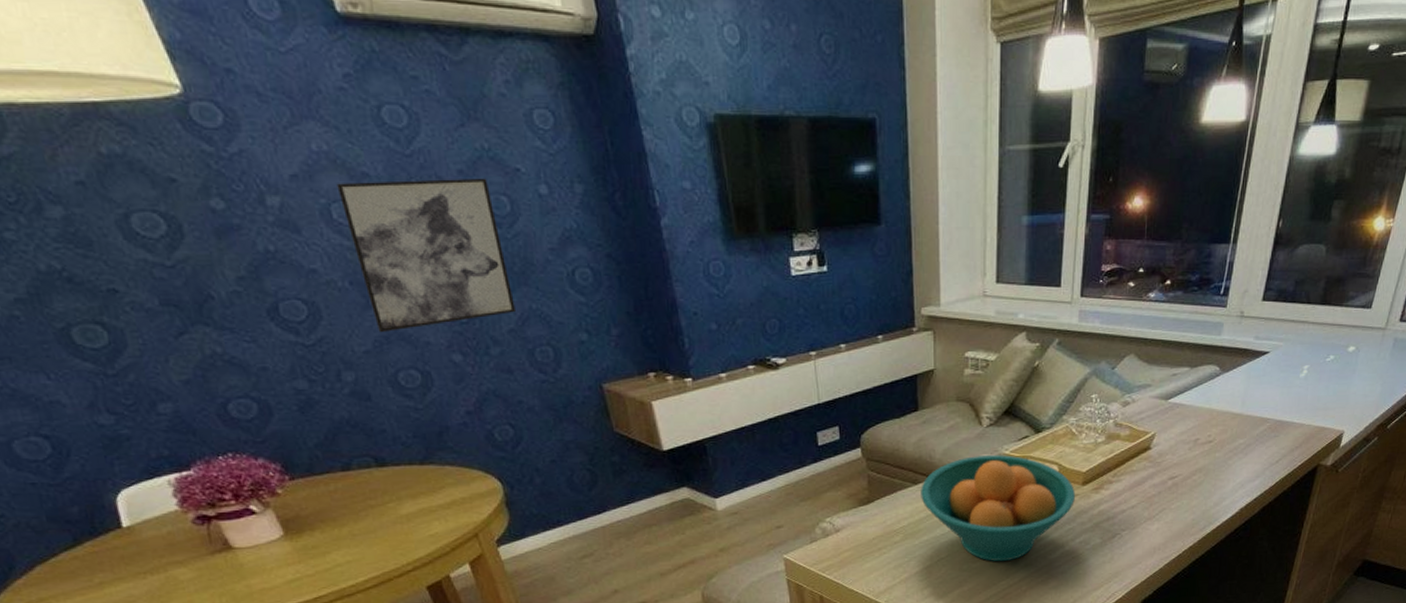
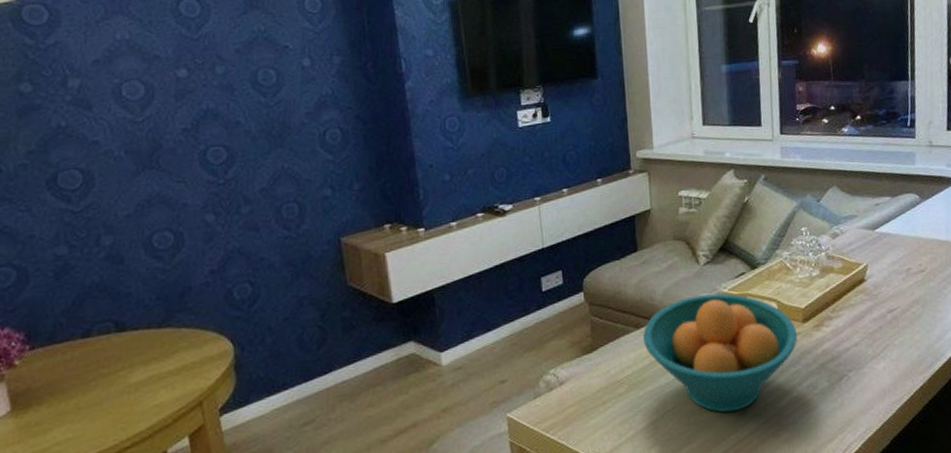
wall art: present [336,178,515,333] -> none [130,55,269,197]

